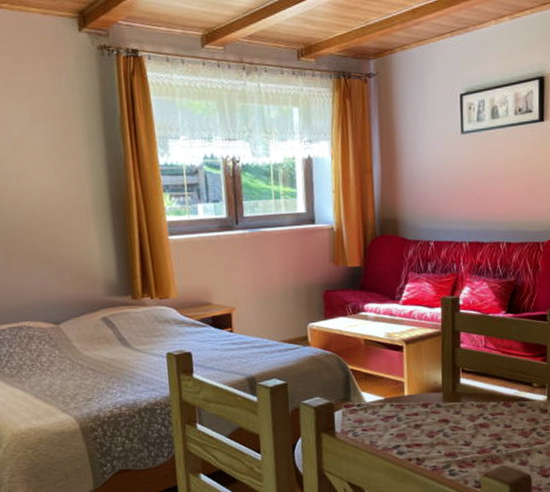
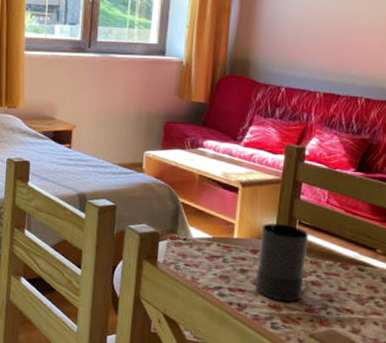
candle: none [425,371,474,449] -> present [254,218,309,302]

